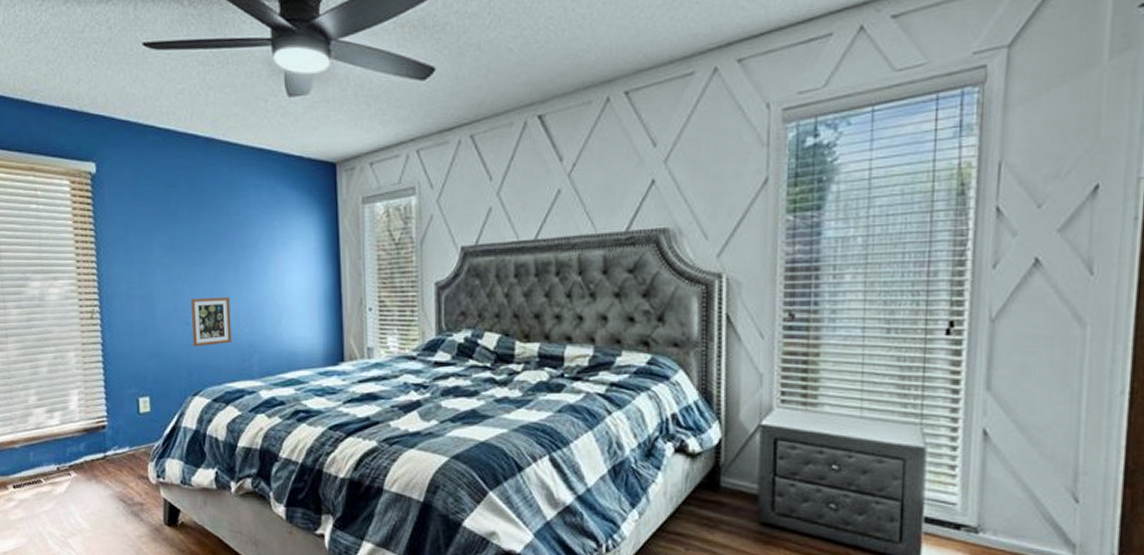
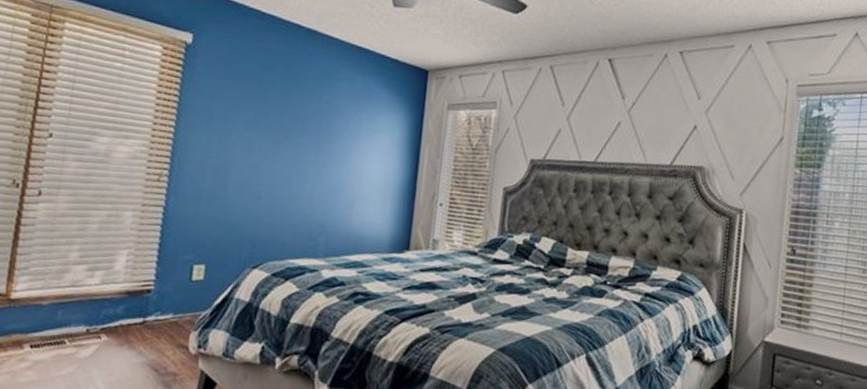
picture frame: present [190,296,232,347] -> none [261,174,307,221]

